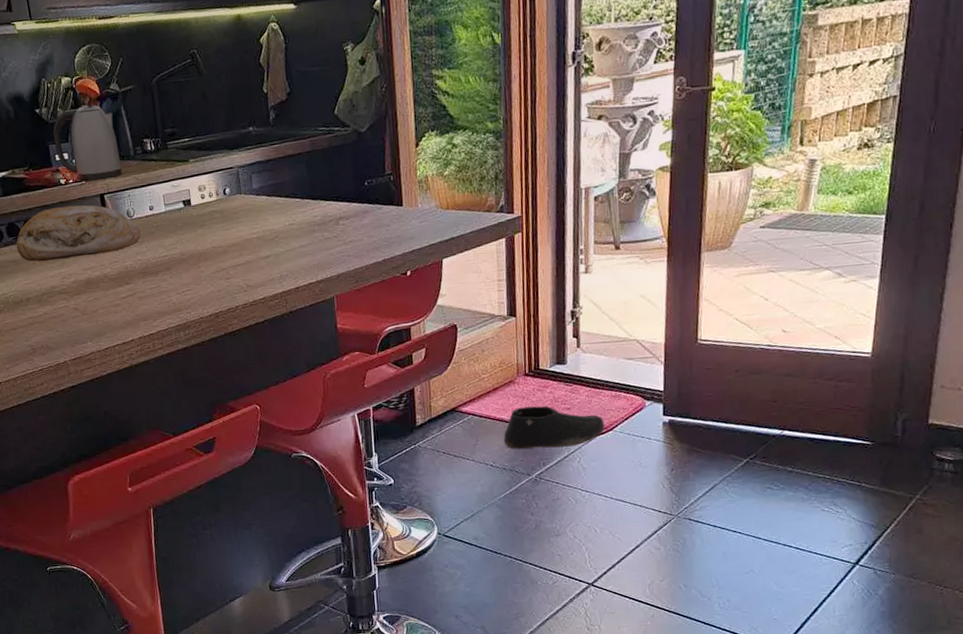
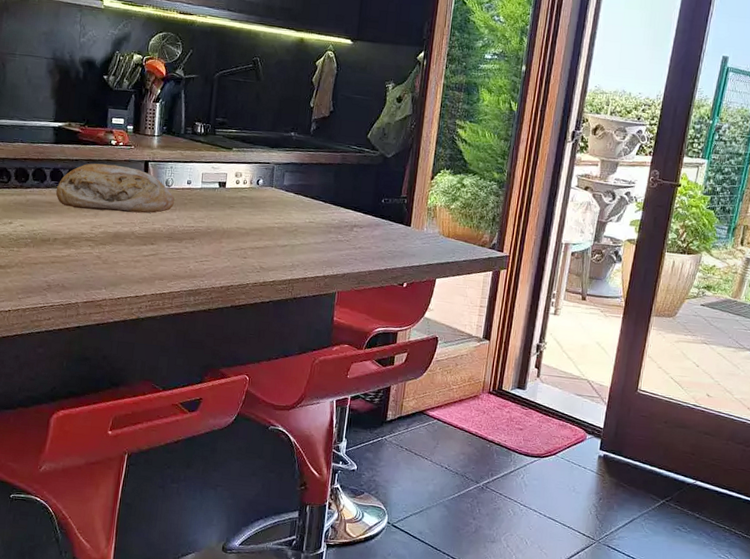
kettle: present [52,105,123,181] -> none [113,82,173,149]
shoe: present [503,406,605,449] -> none [460,420,550,463]

